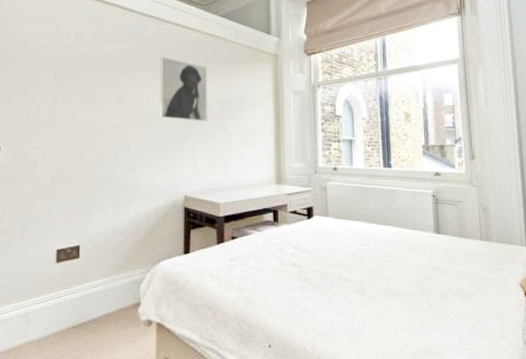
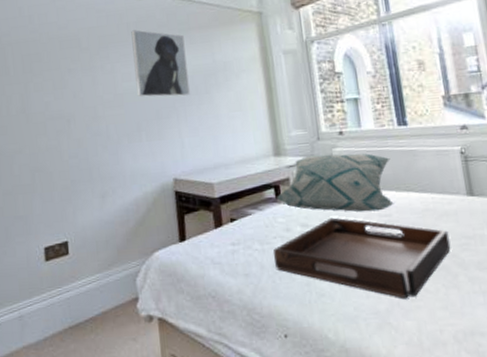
serving tray: none [267,243,417,318] -> present [274,217,451,298]
decorative pillow: none [275,186,375,240] -> present [277,153,394,212]

